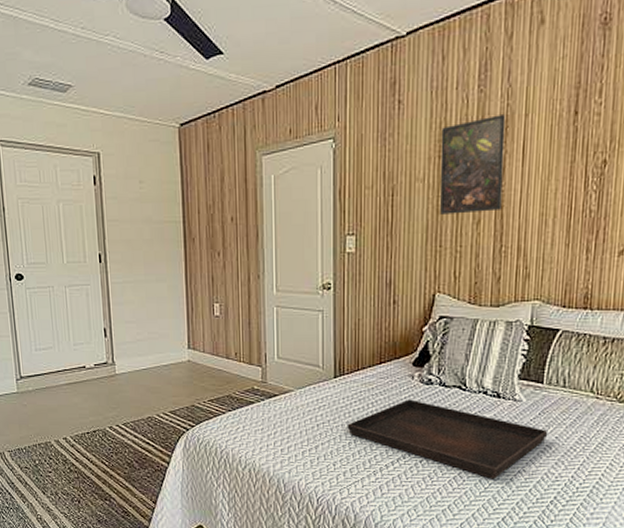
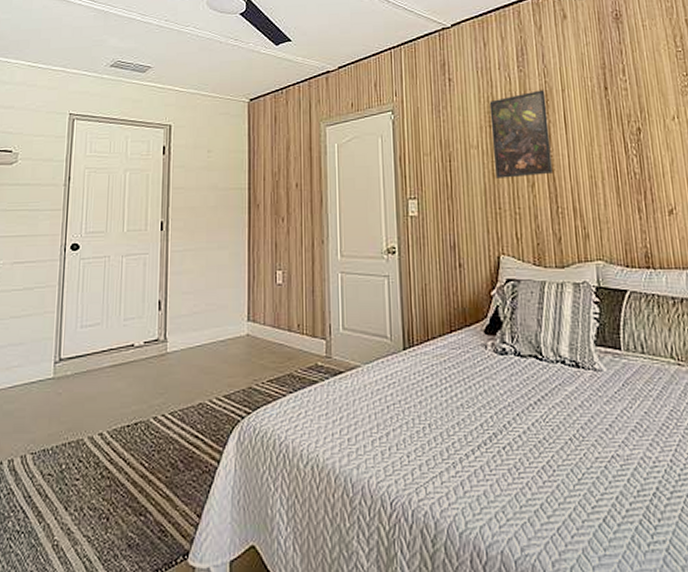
serving tray: present [347,399,548,480] -> none [420,372,636,468]

